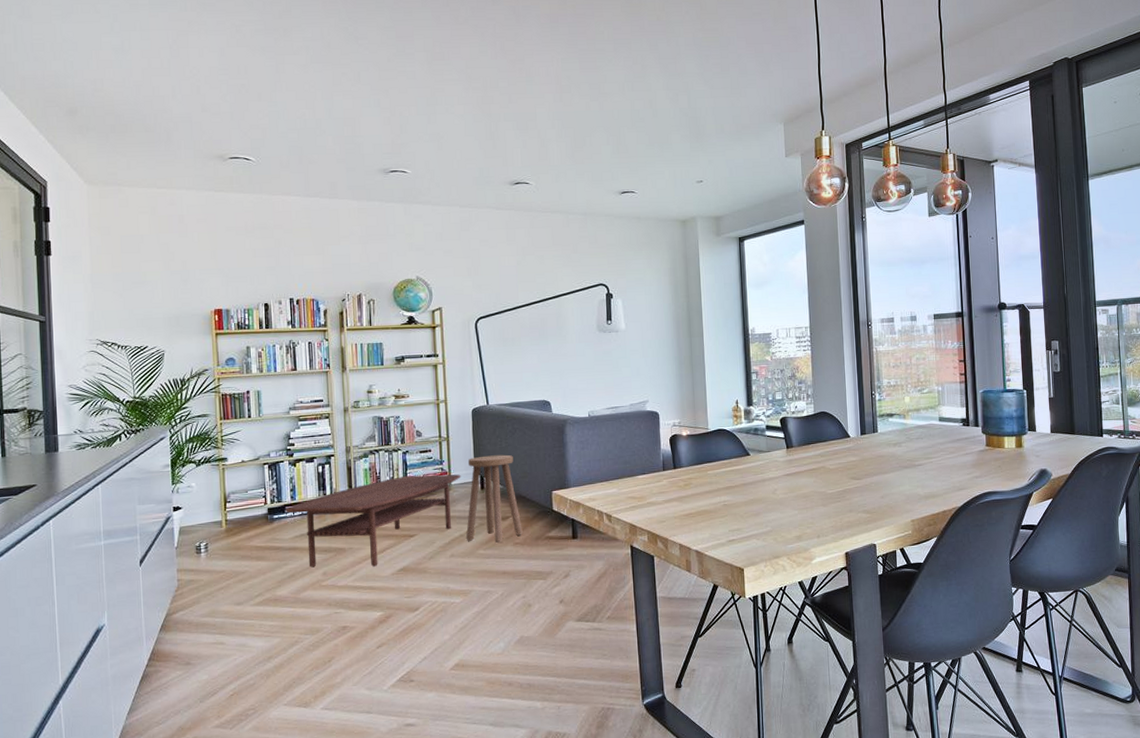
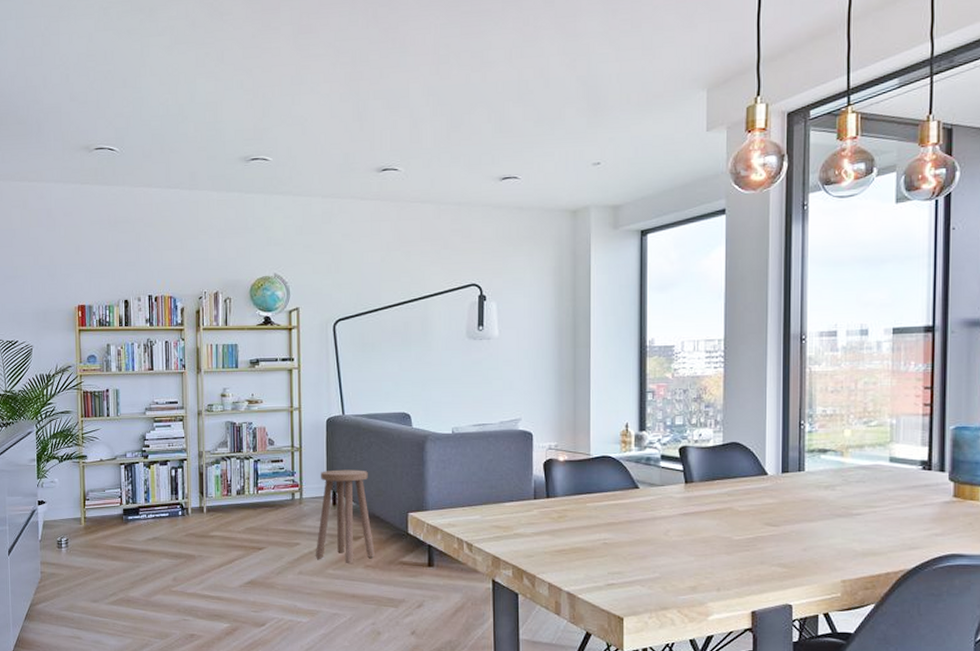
coffee table: present [285,474,461,568] -> none [139,486,313,577]

